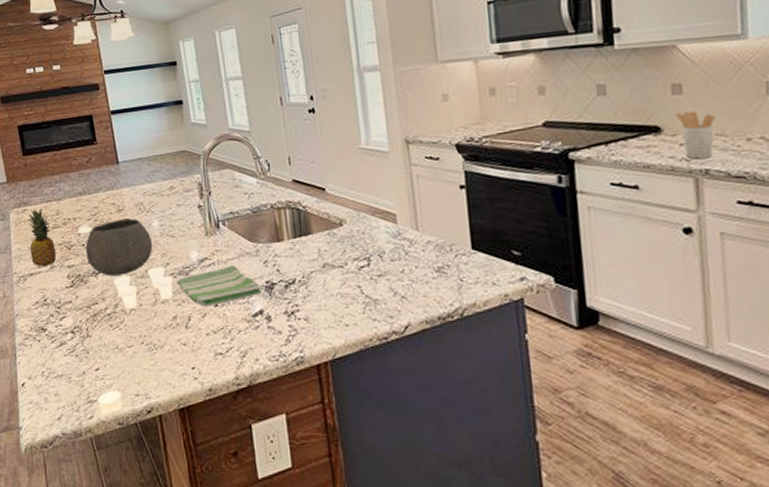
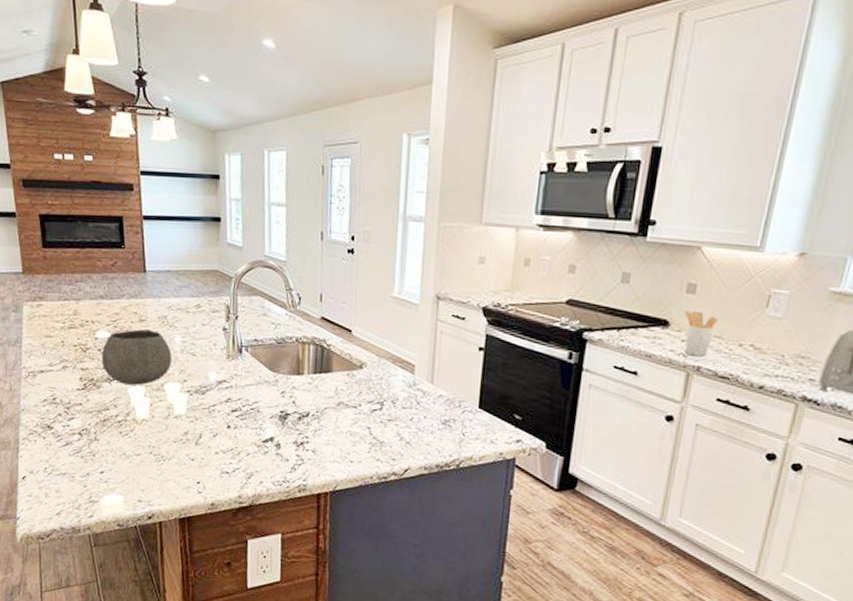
fruit: present [28,208,57,266] -> none [42,305,70,365]
dish towel: present [177,264,262,307] -> none [192,390,275,427]

